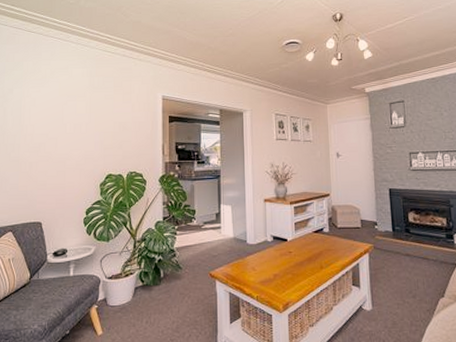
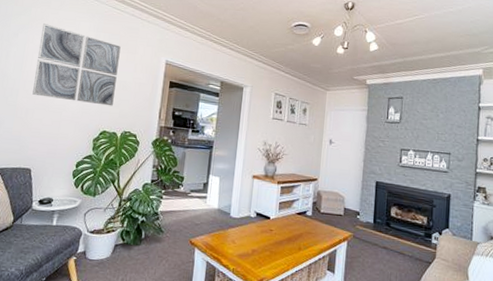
wall art: none [34,76,116,149] -> present [32,23,121,106]

